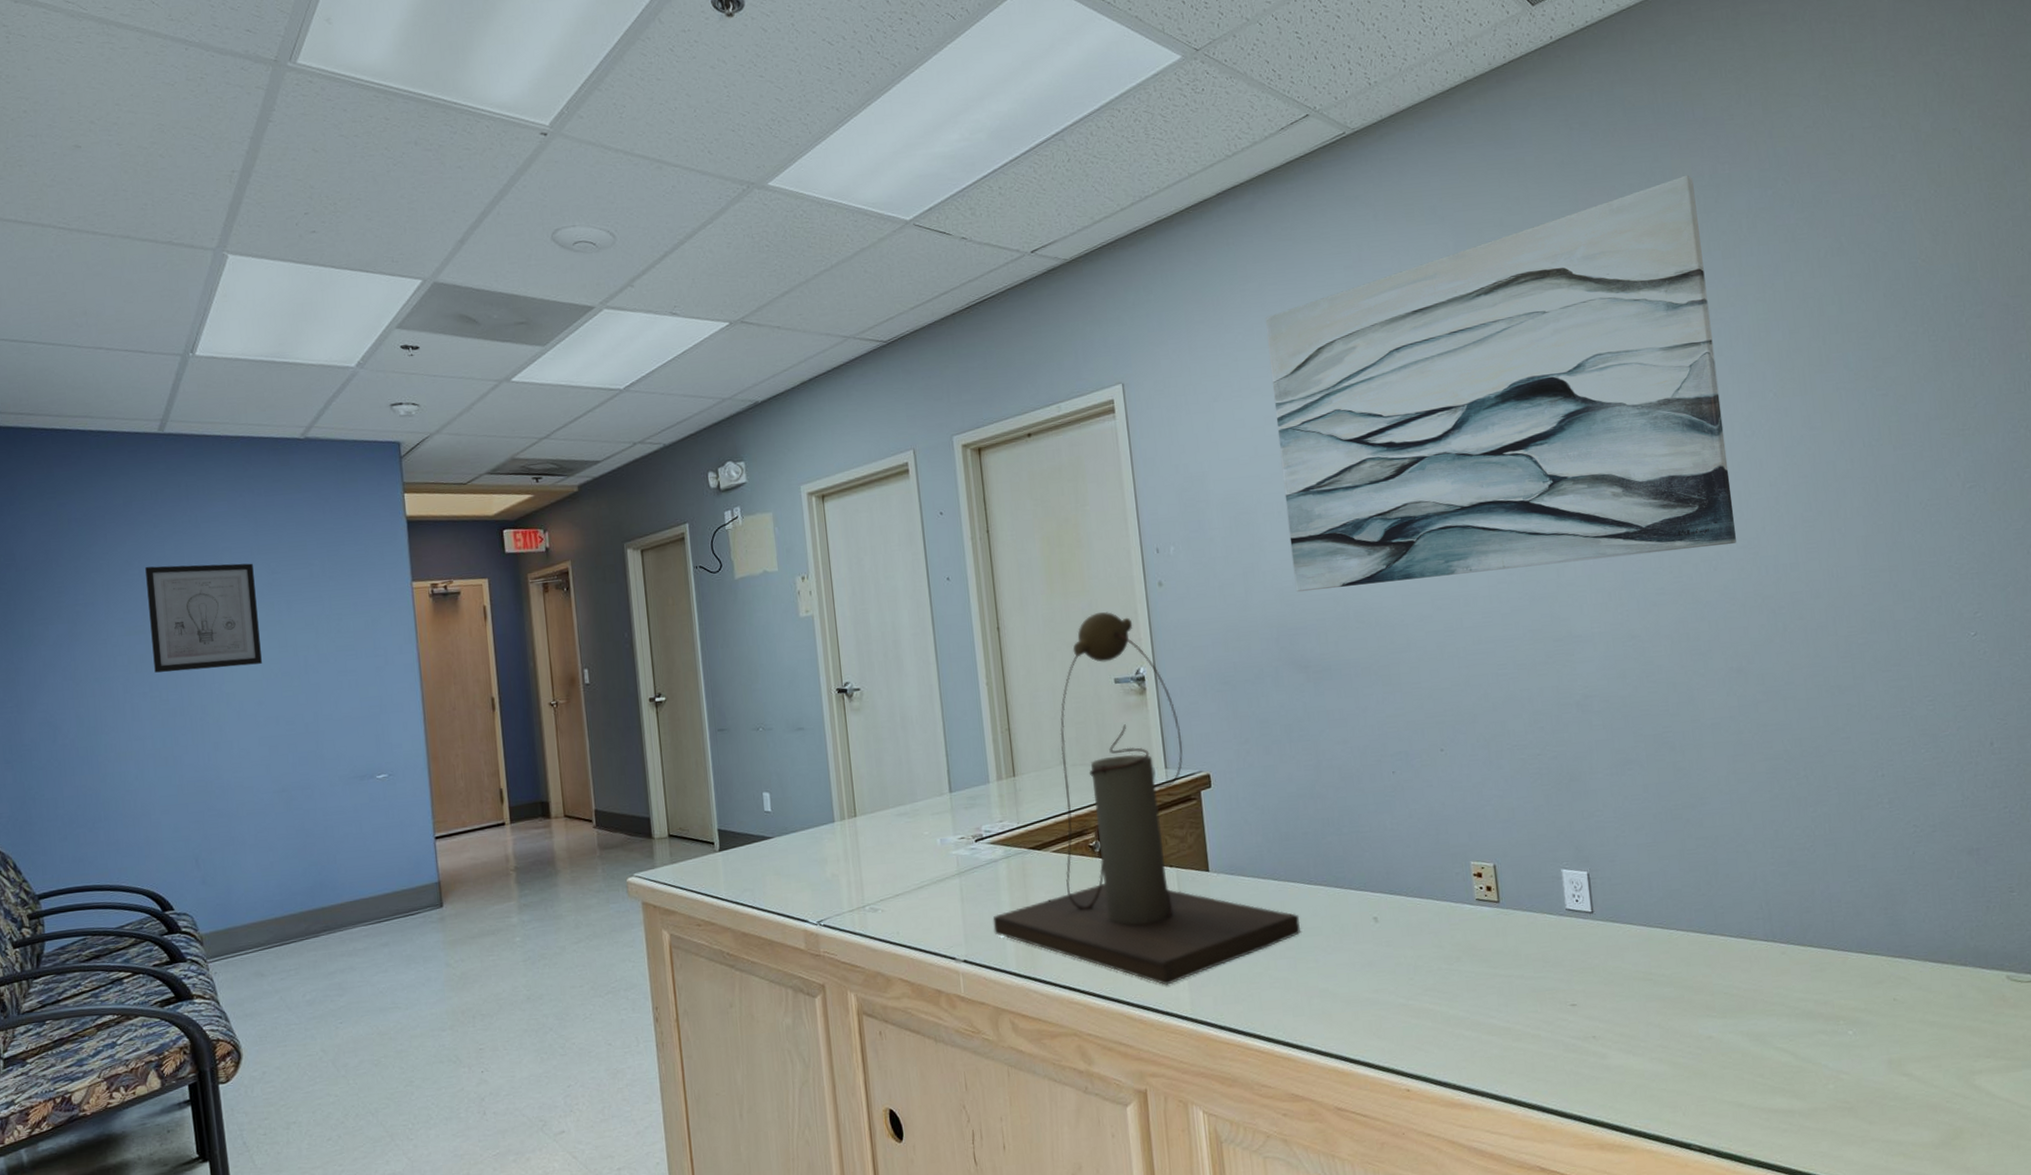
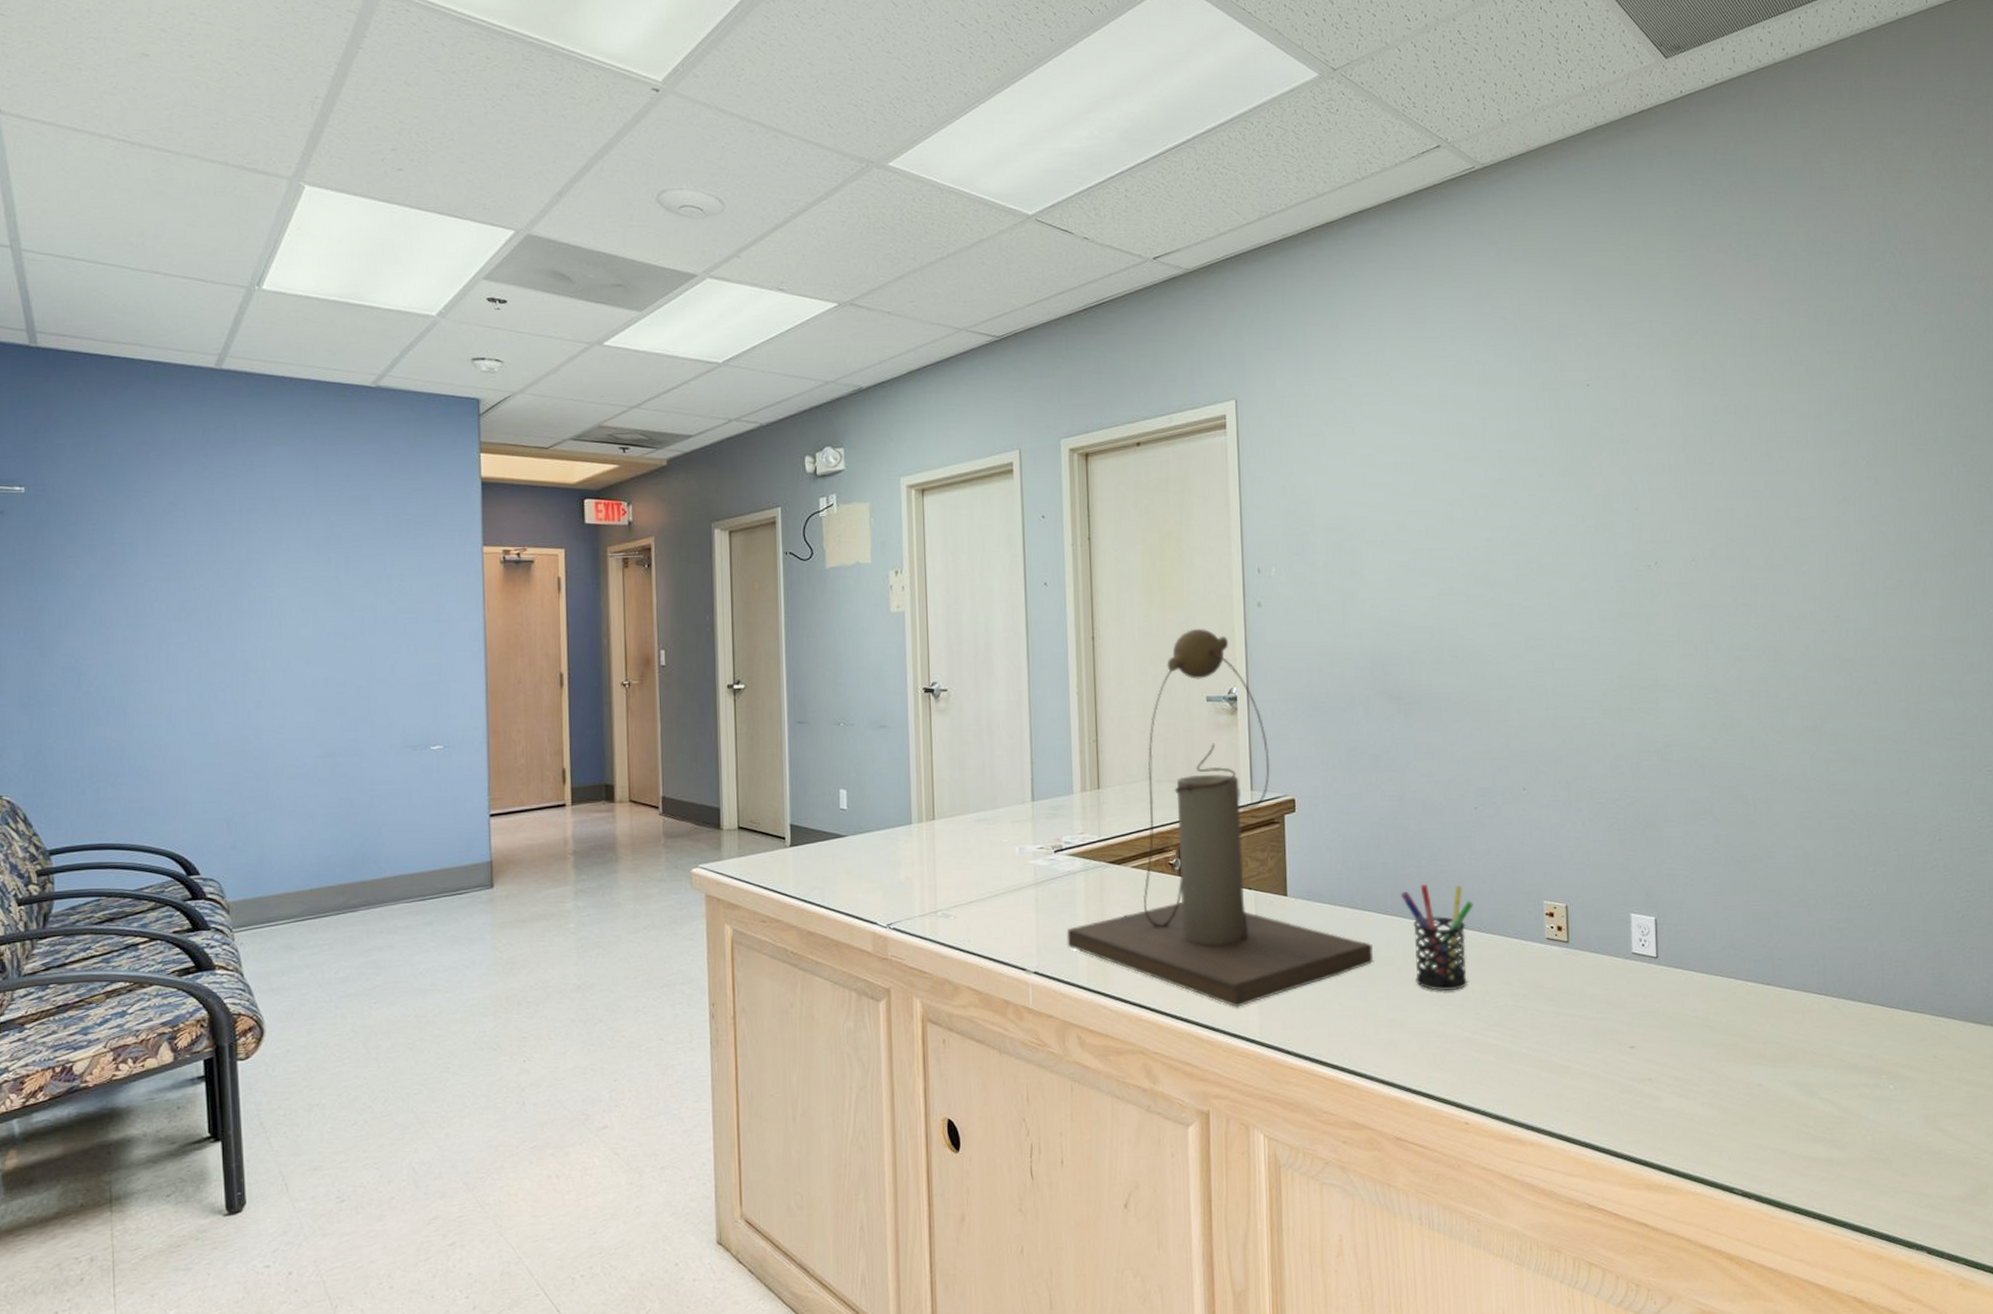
wall art: present [145,563,262,673] -> none [191,509,314,623]
wall art: present [1266,175,1736,593] -> none [1382,240,1821,623]
pen holder: none [1323,851,1399,959] -> present [1400,883,1474,992]

